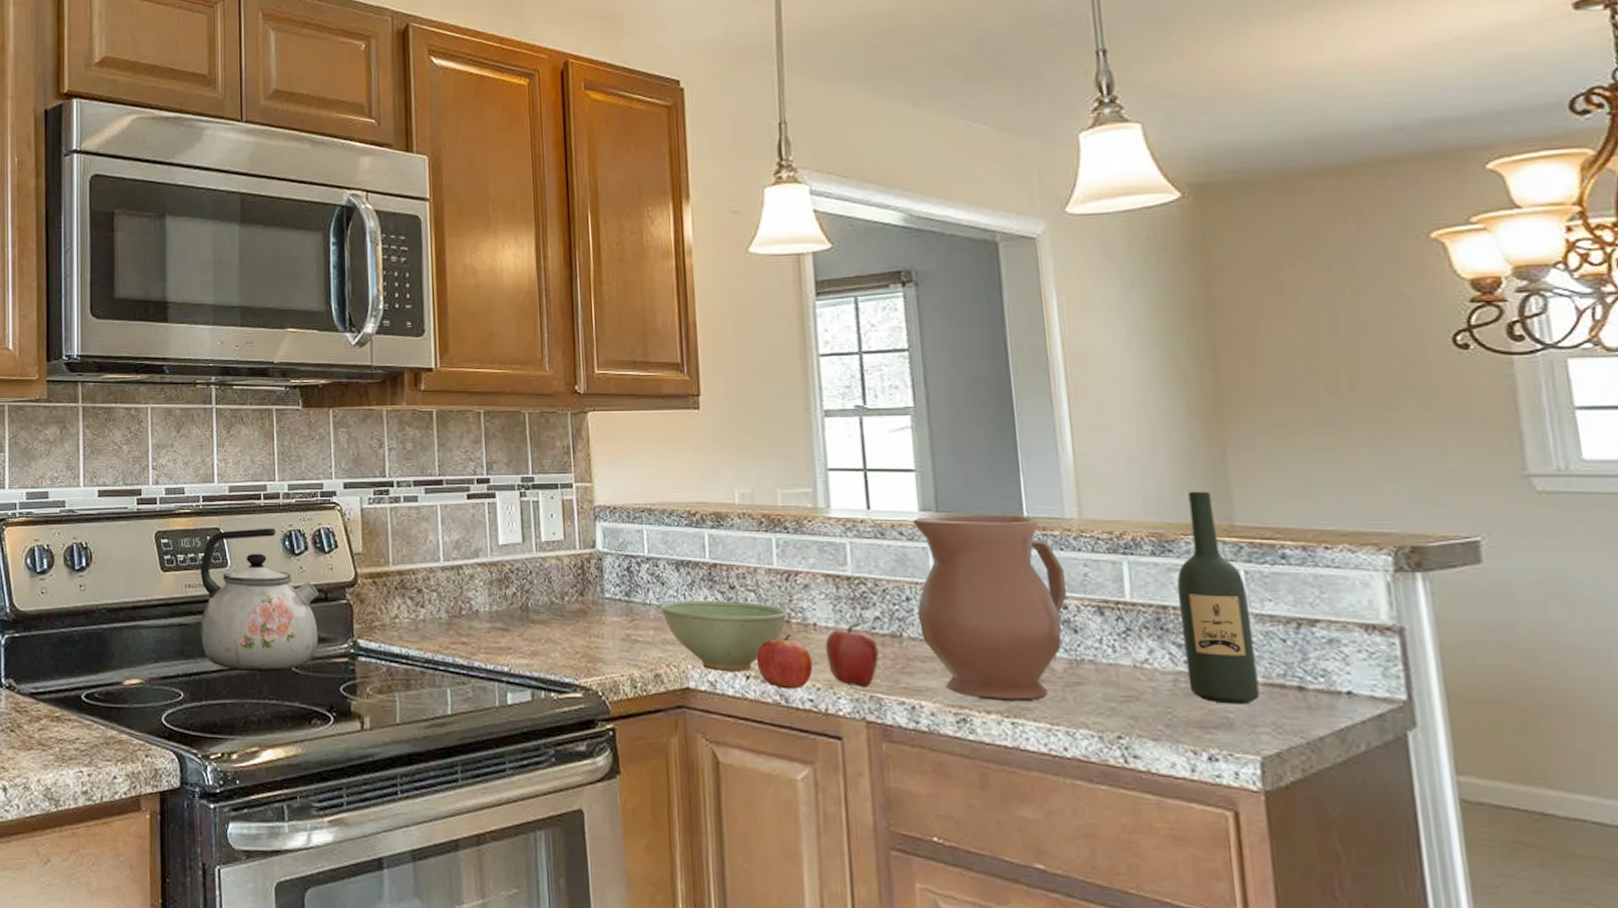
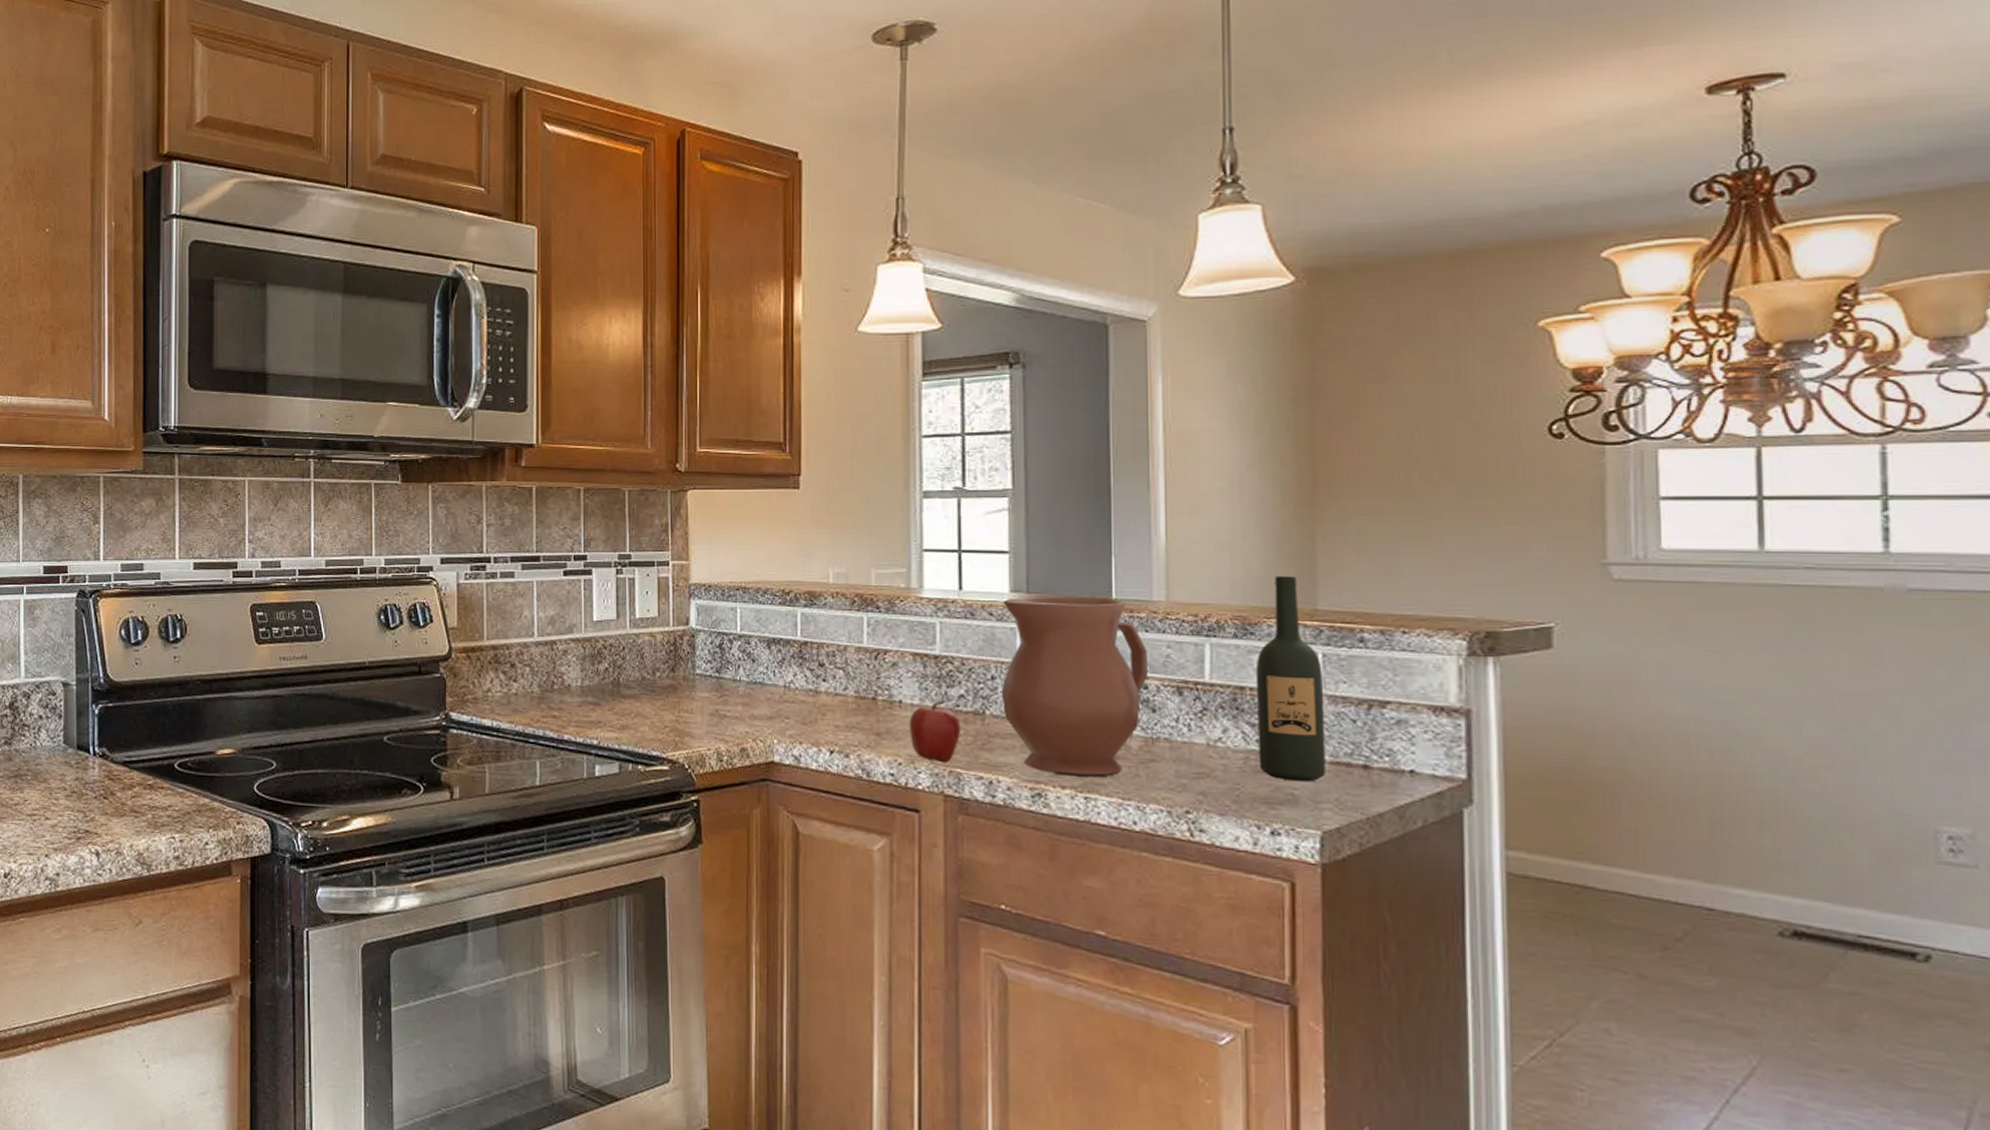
kettle: present [200,528,319,672] -> none [293,602,412,743]
bowl: present [660,600,788,672] -> none [750,677,874,747]
fruit: present [756,633,813,688] -> none [841,710,895,763]

